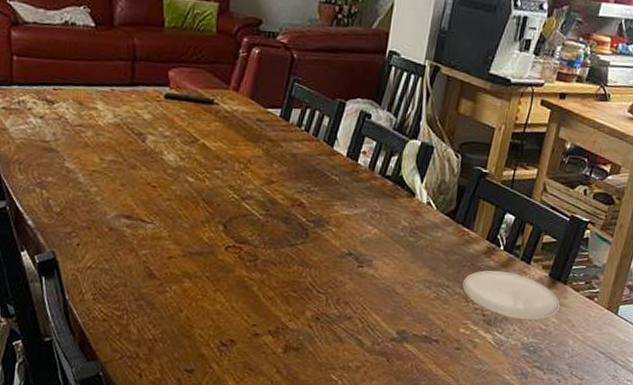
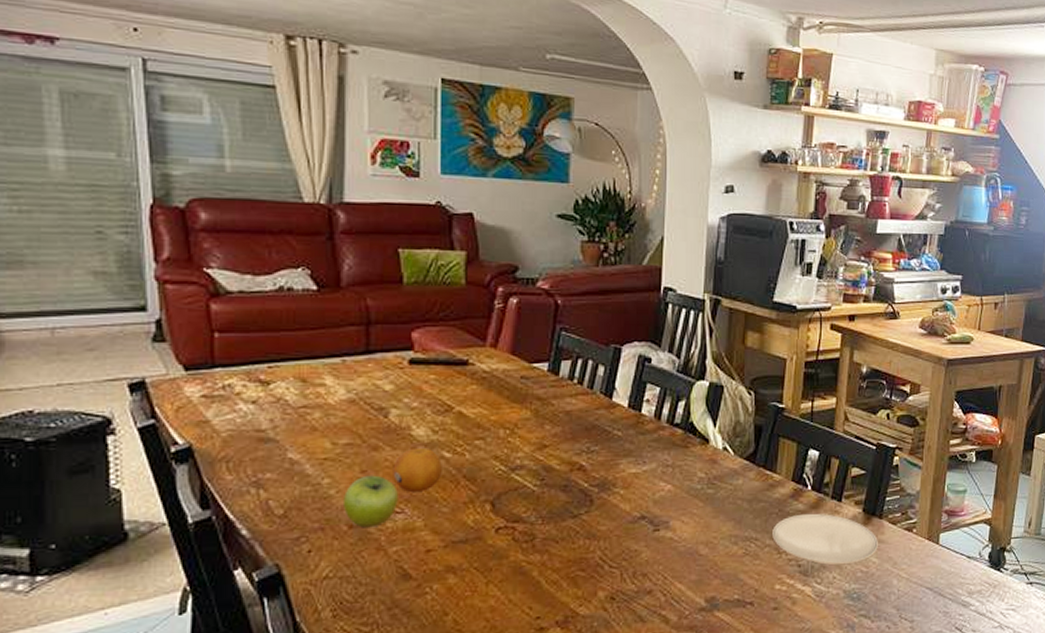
fruit: none [106,188,149,232] -> present [344,475,398,528]
fruit: none [146,170,186,208] -> present [393,447,442,493]

